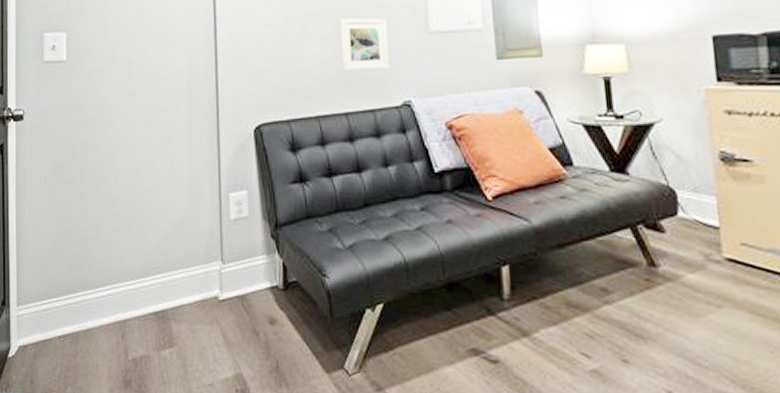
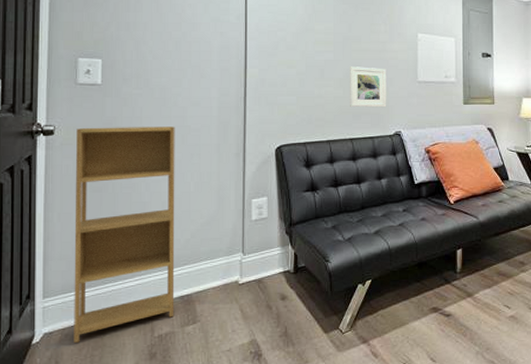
shelving unit: none [44,106,149,360] -> present [74,126,175,343]

